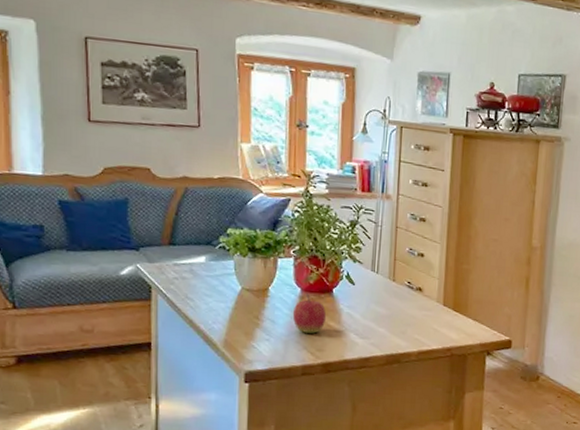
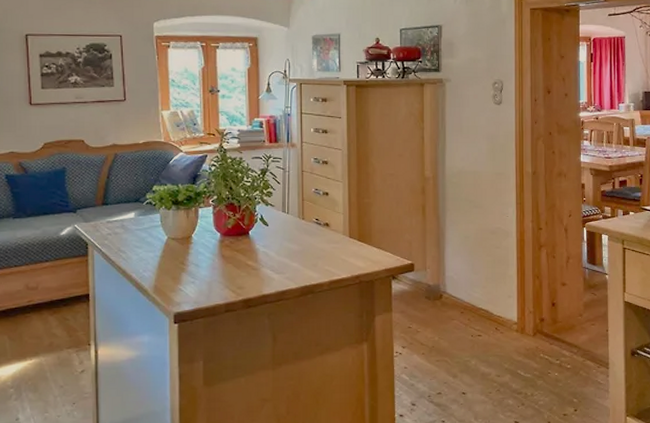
apple: present [292,293,327,334] -> none [214,237,245,273]

